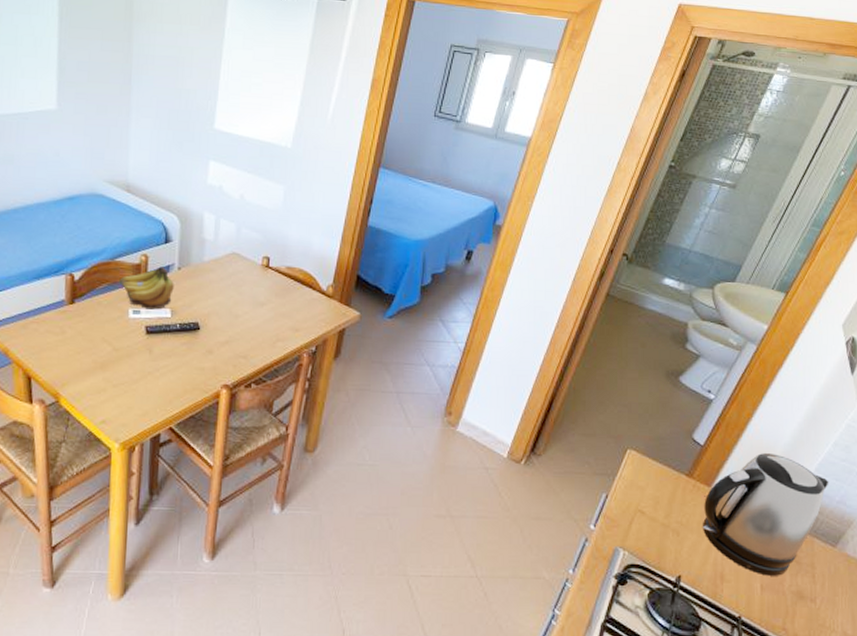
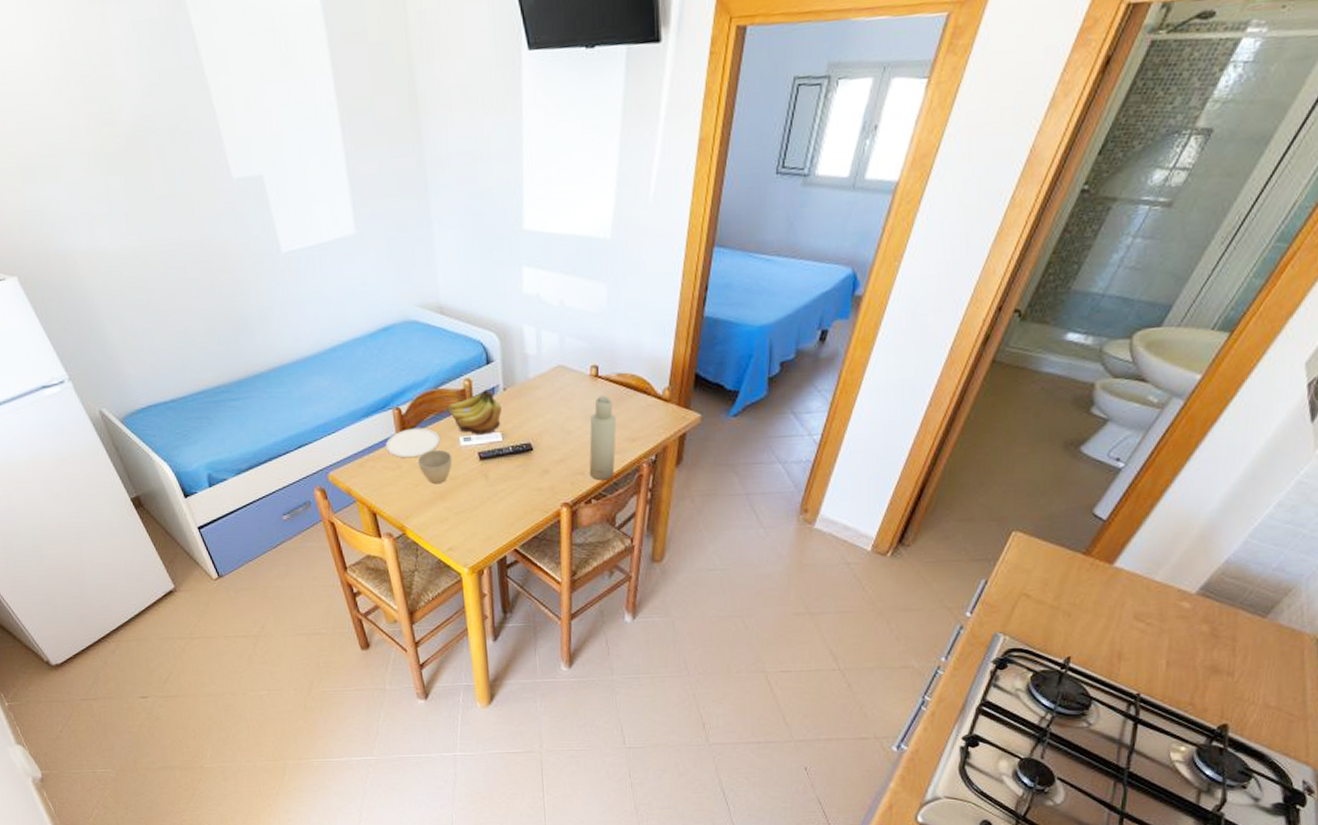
plate: none [52,295,109,325] -> present [385,427,440,458]
cup: none [82,318,119,353] -> present [417,449,453,484]
bottle: none [251,284,283,366] -> present [589,394,617,481]
kettle: present [703,453,829,576] -> none [1100,522,1266,652]

